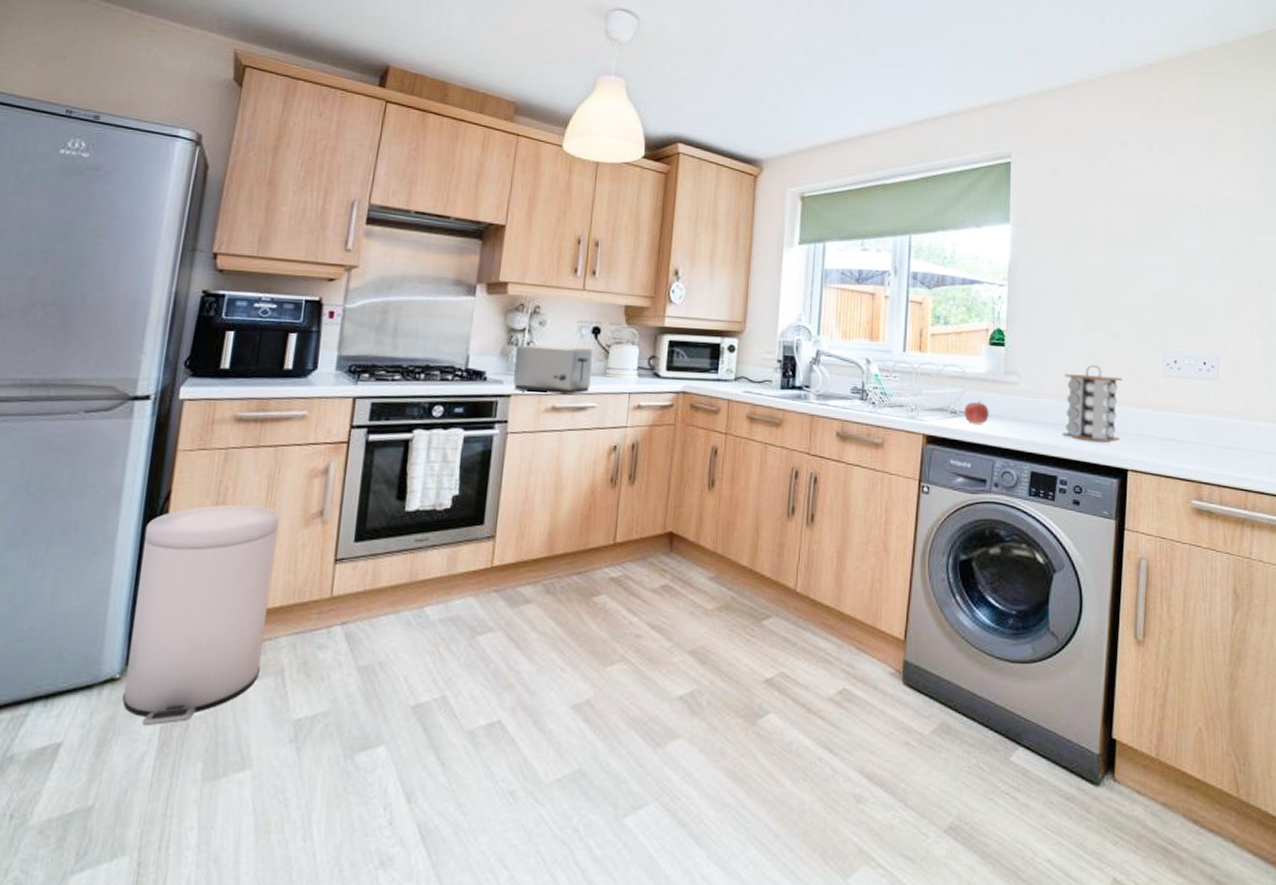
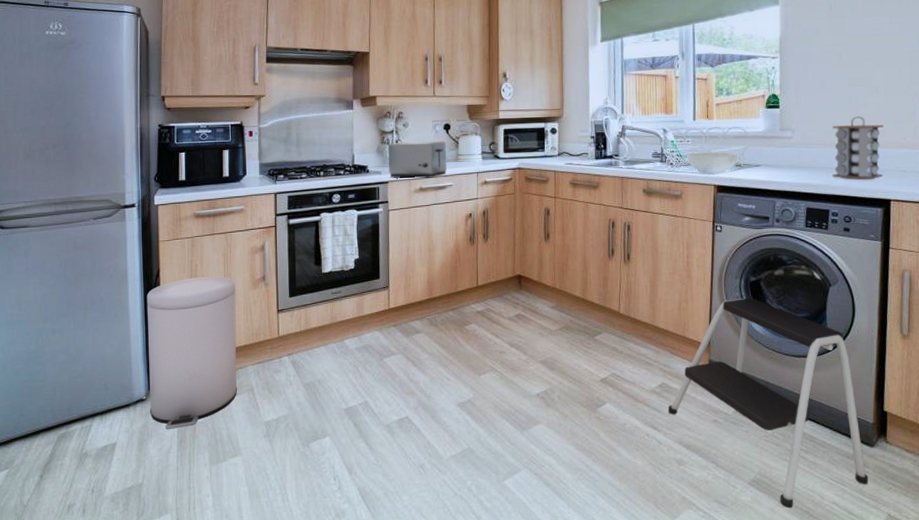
step stool: none [849,581,1091,868] -> present [668,298,869,509]
bowl: none [892,391,954,419] -> present [687,152,738,173]
fruit: present [964,400,989,424] -> none [747,154,769,174]

